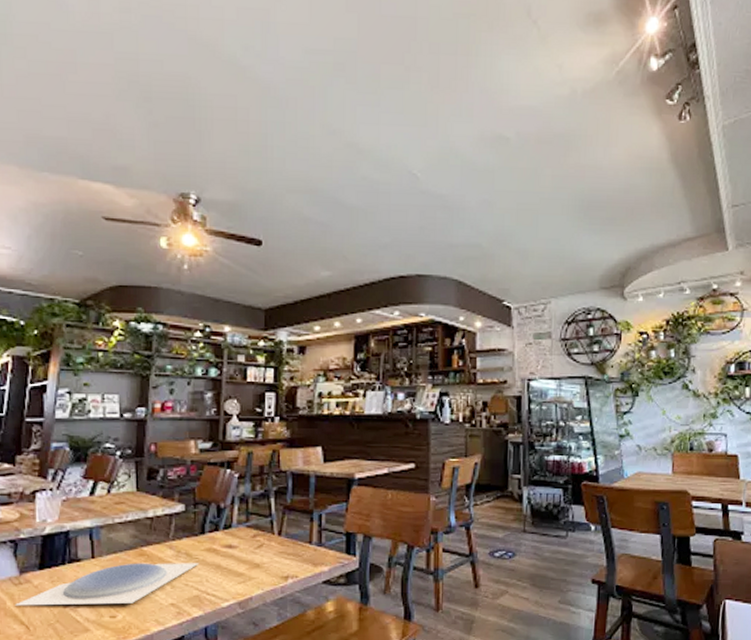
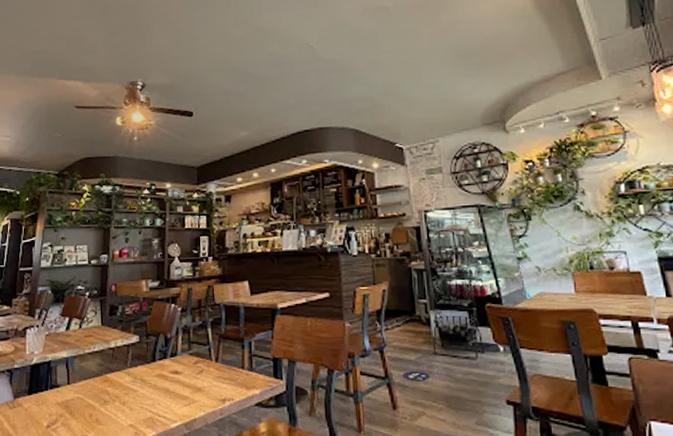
plate: present [15,563,200,606] -> none [10,388,152,426]

